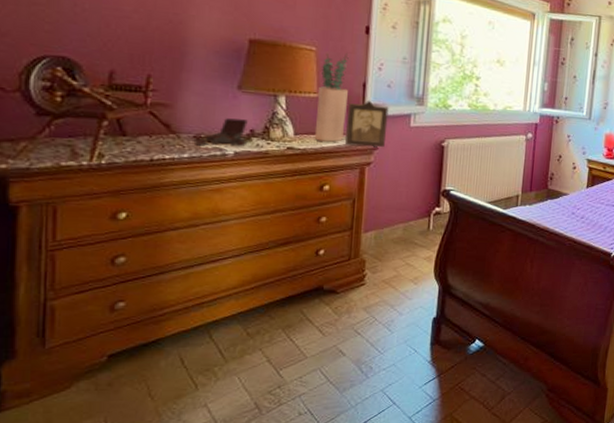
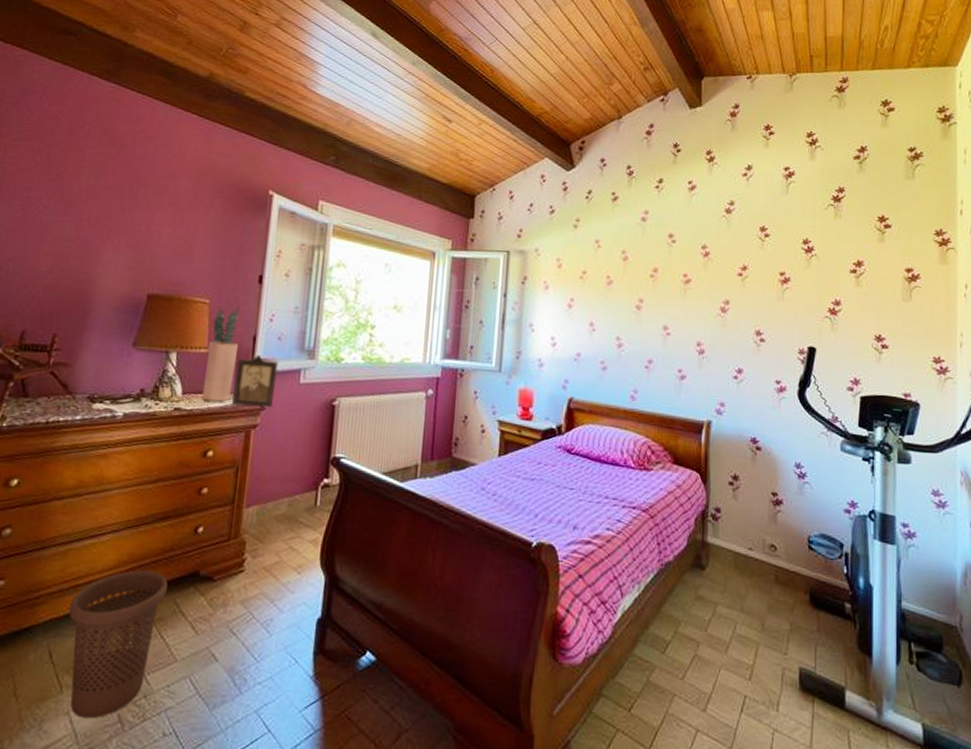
instrument case: present [193,118,248,148] -> none [87,377,139,409]
trash bin: none [197,288,293,408] -> present [69,570,168,719]

